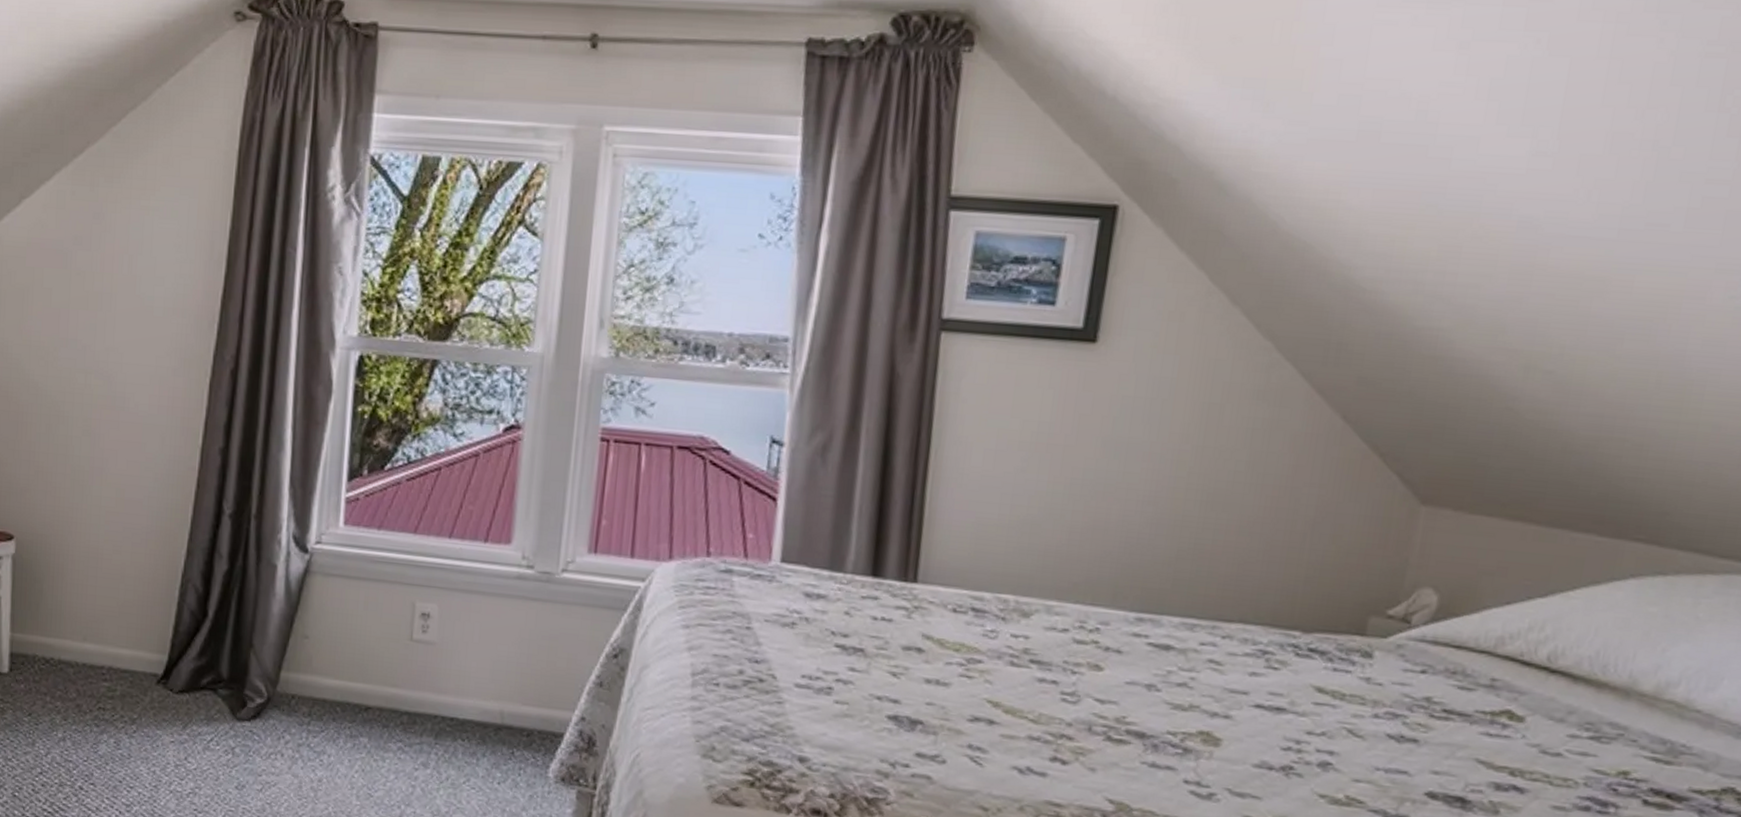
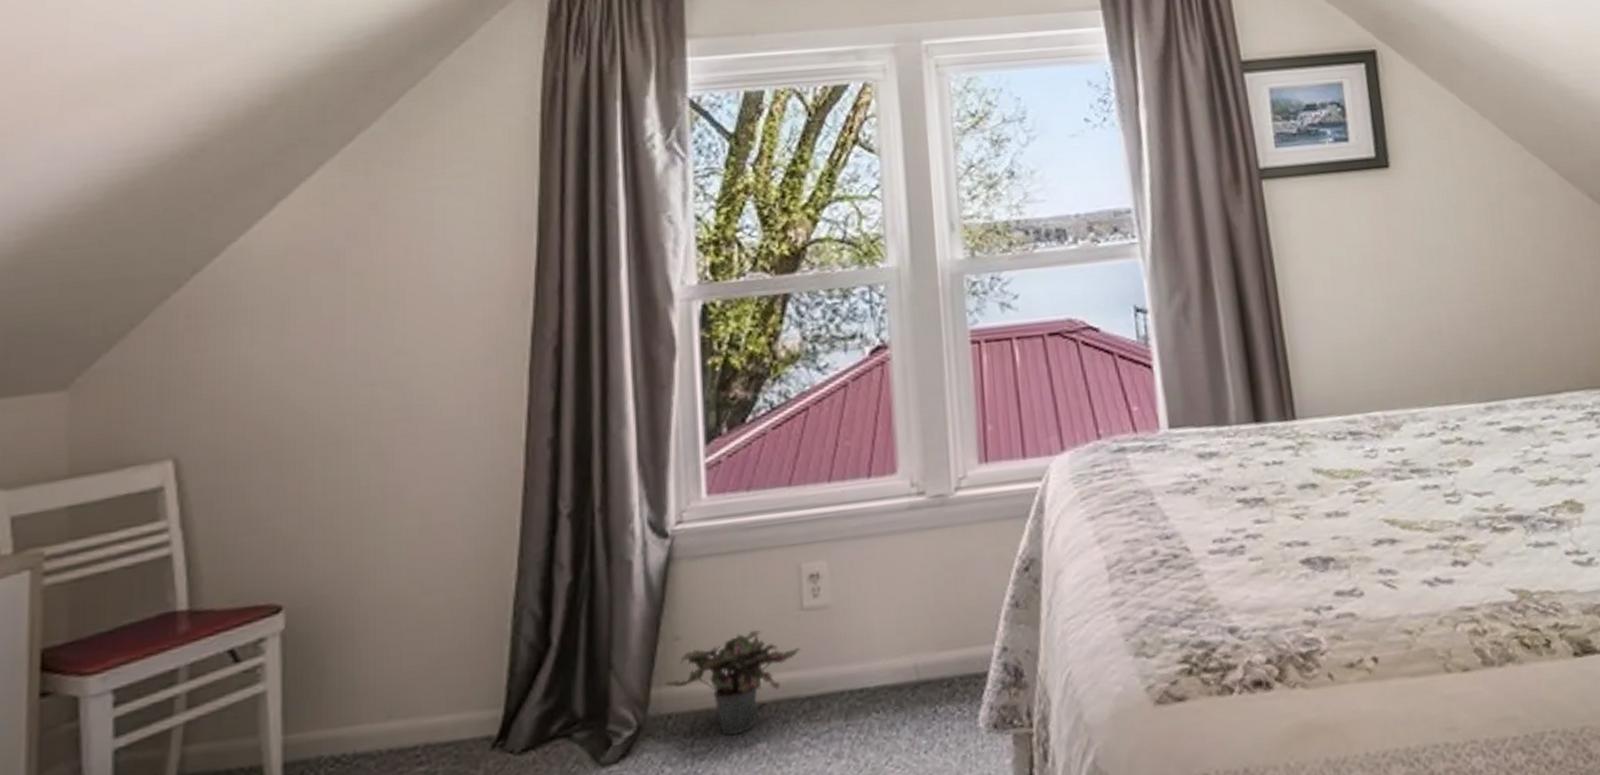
potted plant: none [292,646,406,726] -> present [664,630,801,736]

